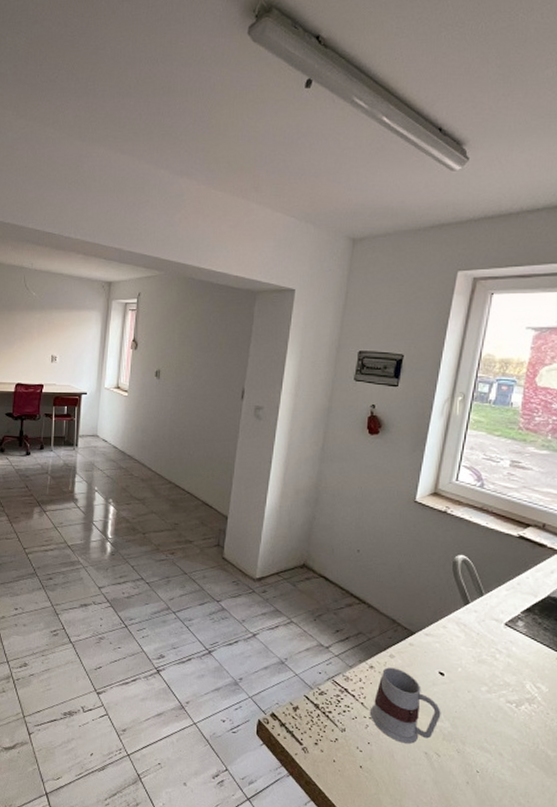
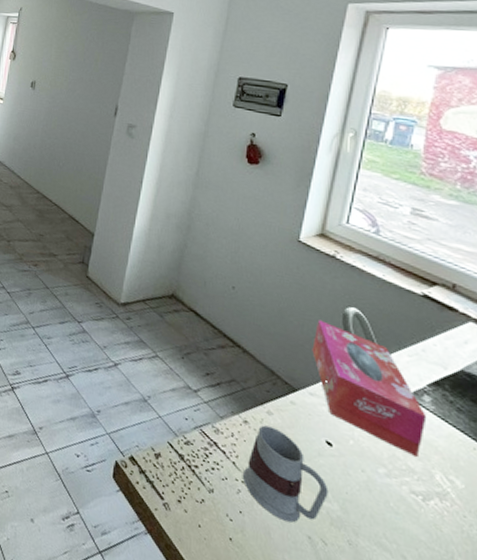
tissue box: none [427,569,520,672] -> present [312,320,427,457]

